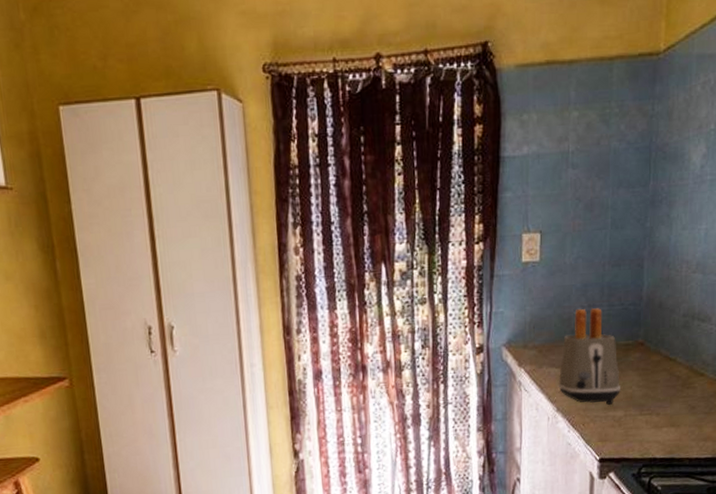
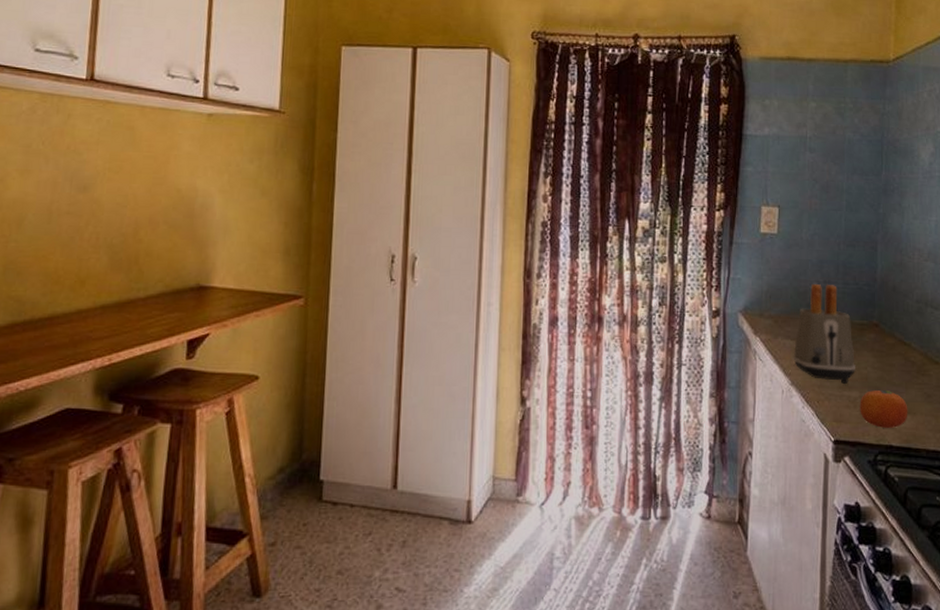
fruit: none [624,406,672,443] -> present [860,390,908,428]

